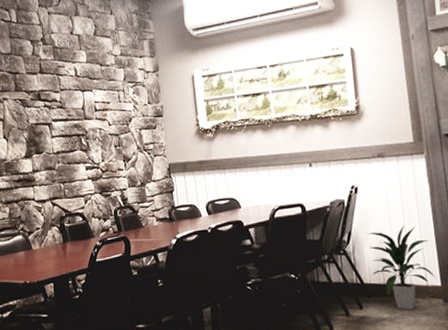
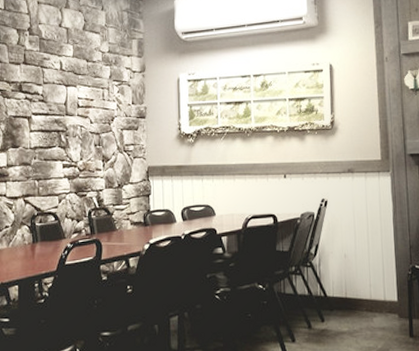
indoor plant: present [367,226,435,310] -> none [334,241,393,324]

